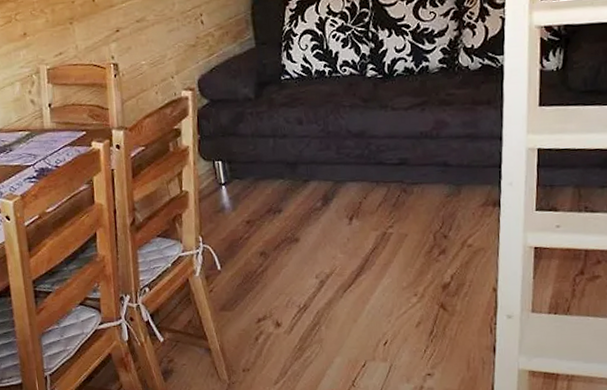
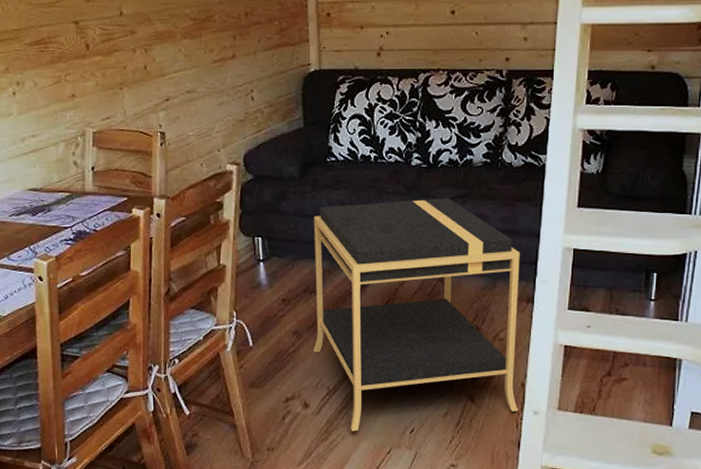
nightstand: none [272,107,491,347] -> present [313,198,520,432]

